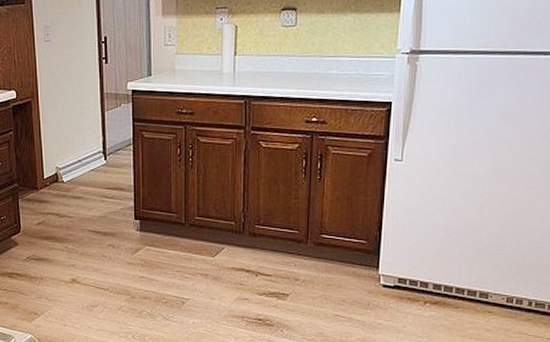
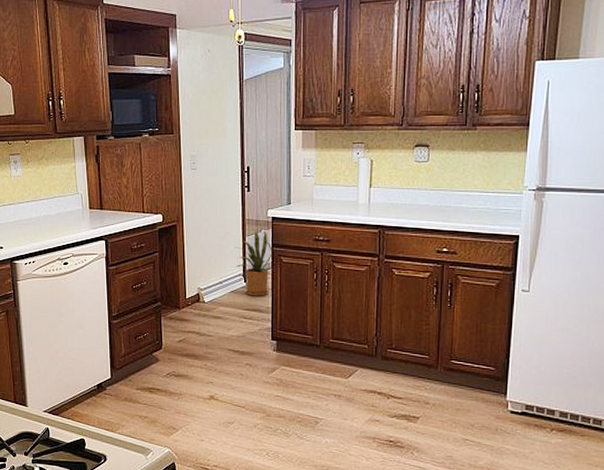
house plant: none [92,104,134,174] -> present [234,230,273,296]

